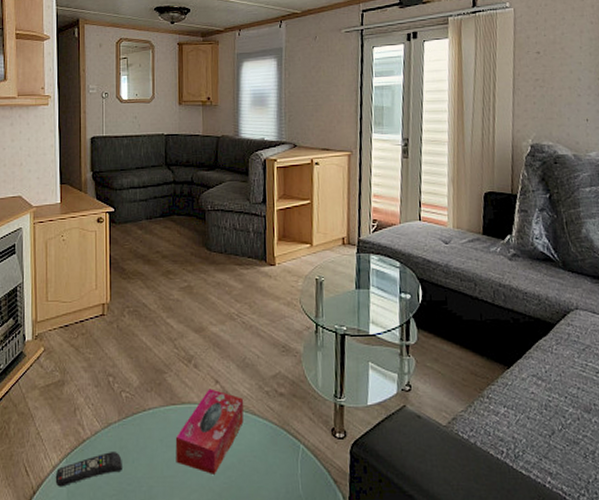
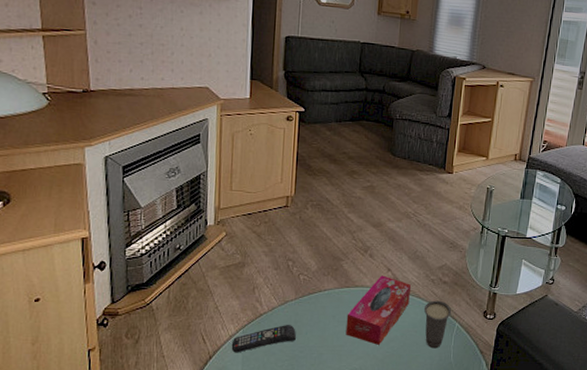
cup: none [260,417,294,478] -> present [423,300,452,349]

